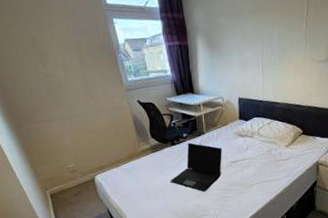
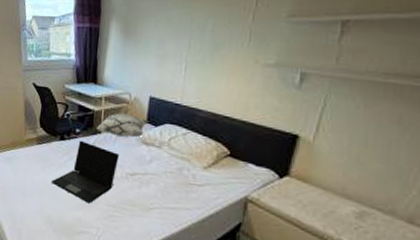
decorative pillow: none [200,114,241,134] -> present [97,113,149,138]

